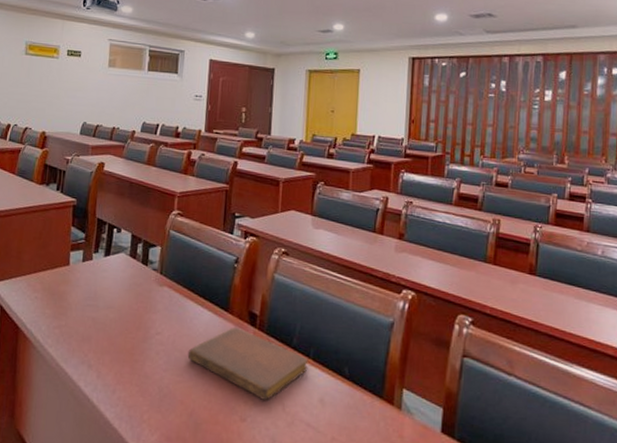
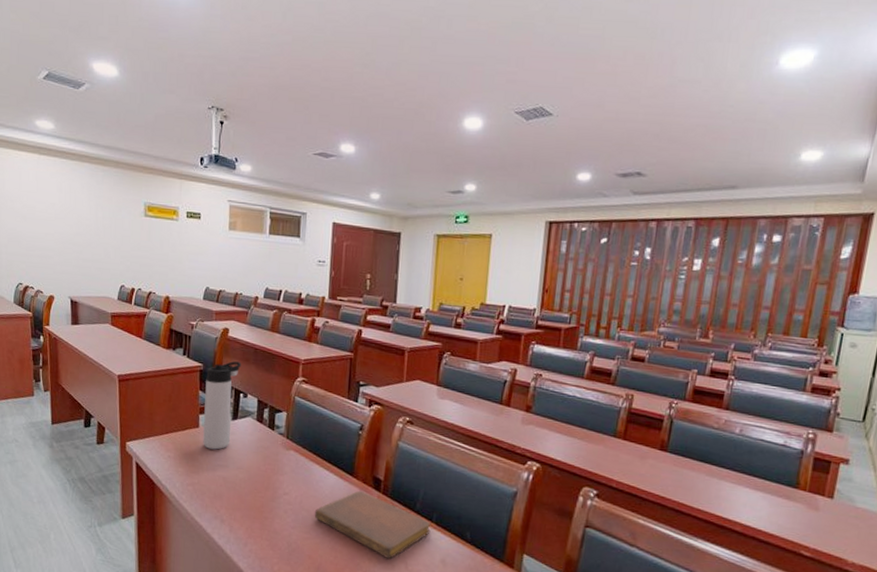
thermos bottle: none [73,196,116,289] -> present [203,361,241,450]

